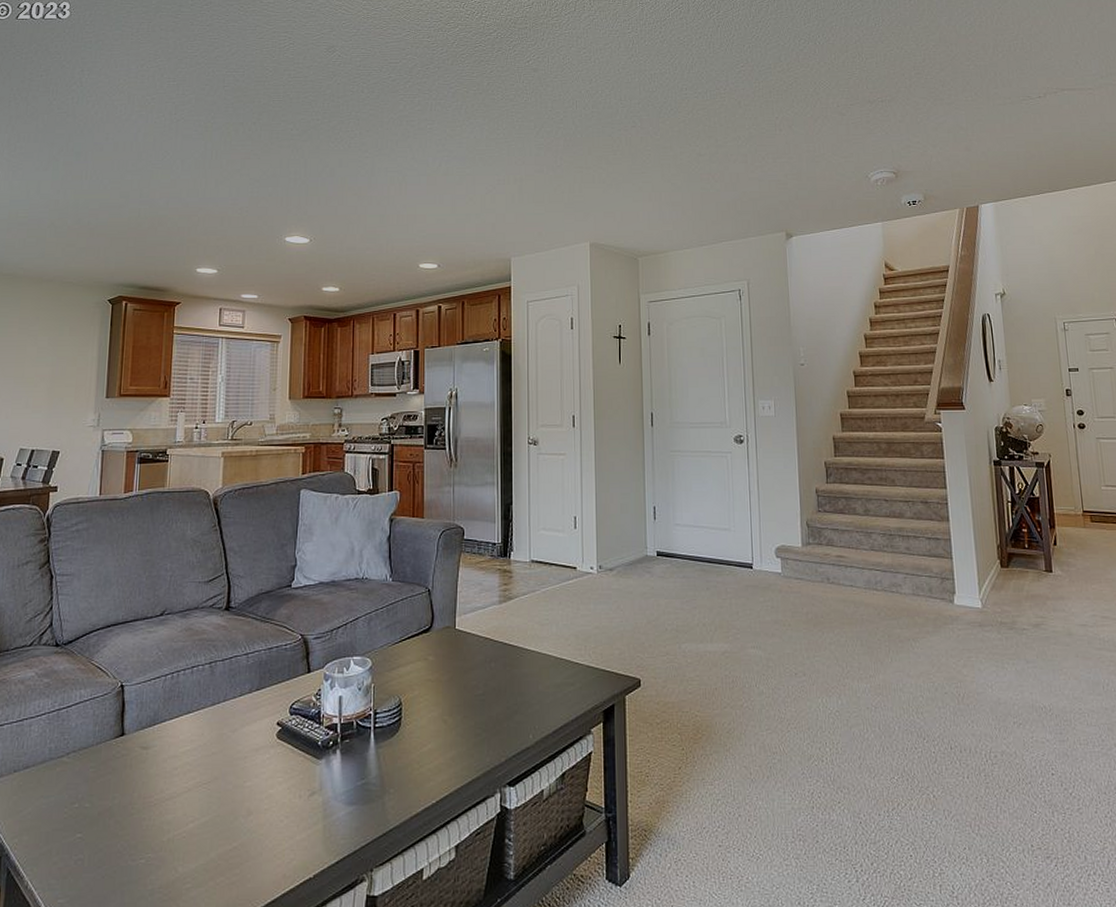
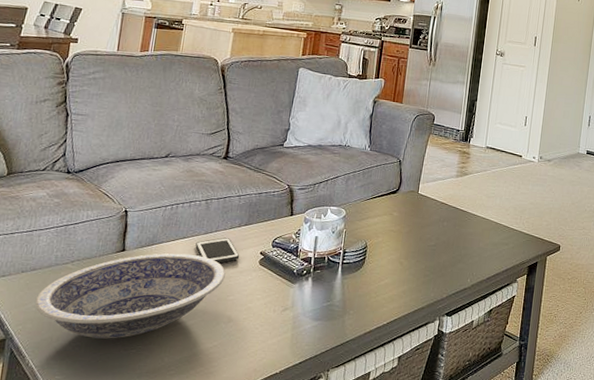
bowl: none [30,732,239,848] -> present [34,253,226,339]
cell phone: none [202,708,254,741] -> present [195,238,240,264]

